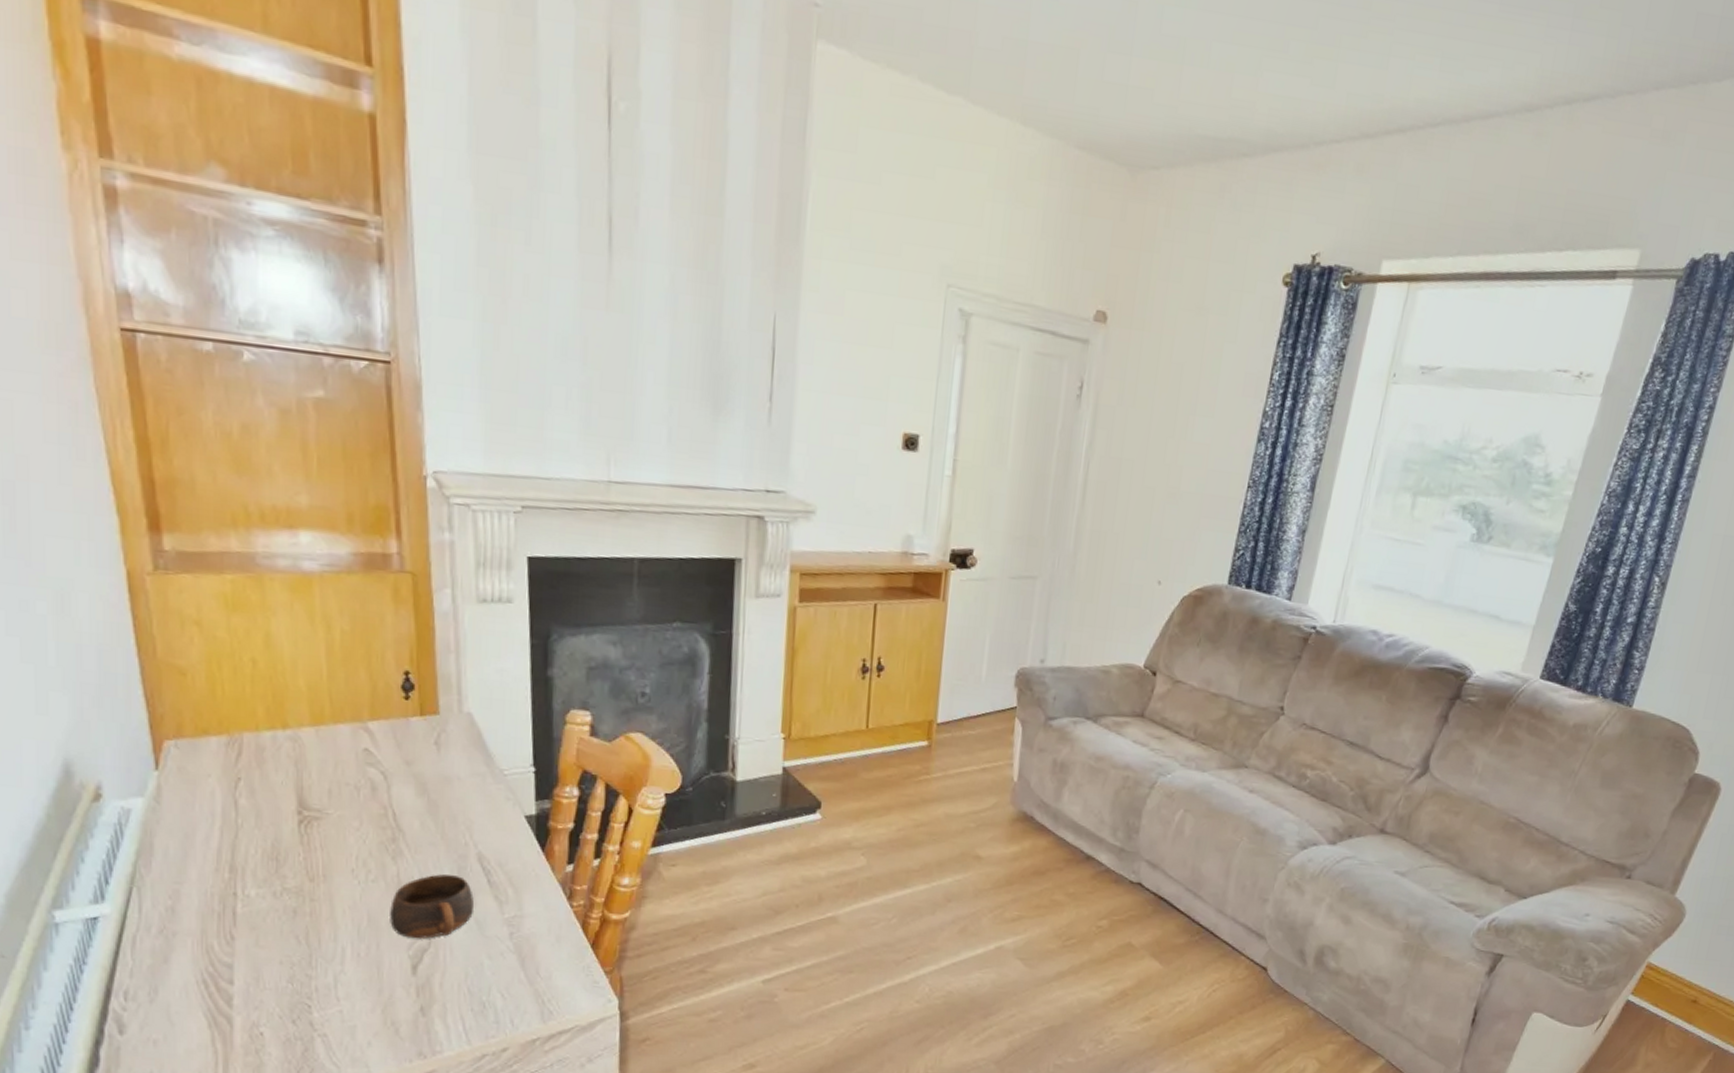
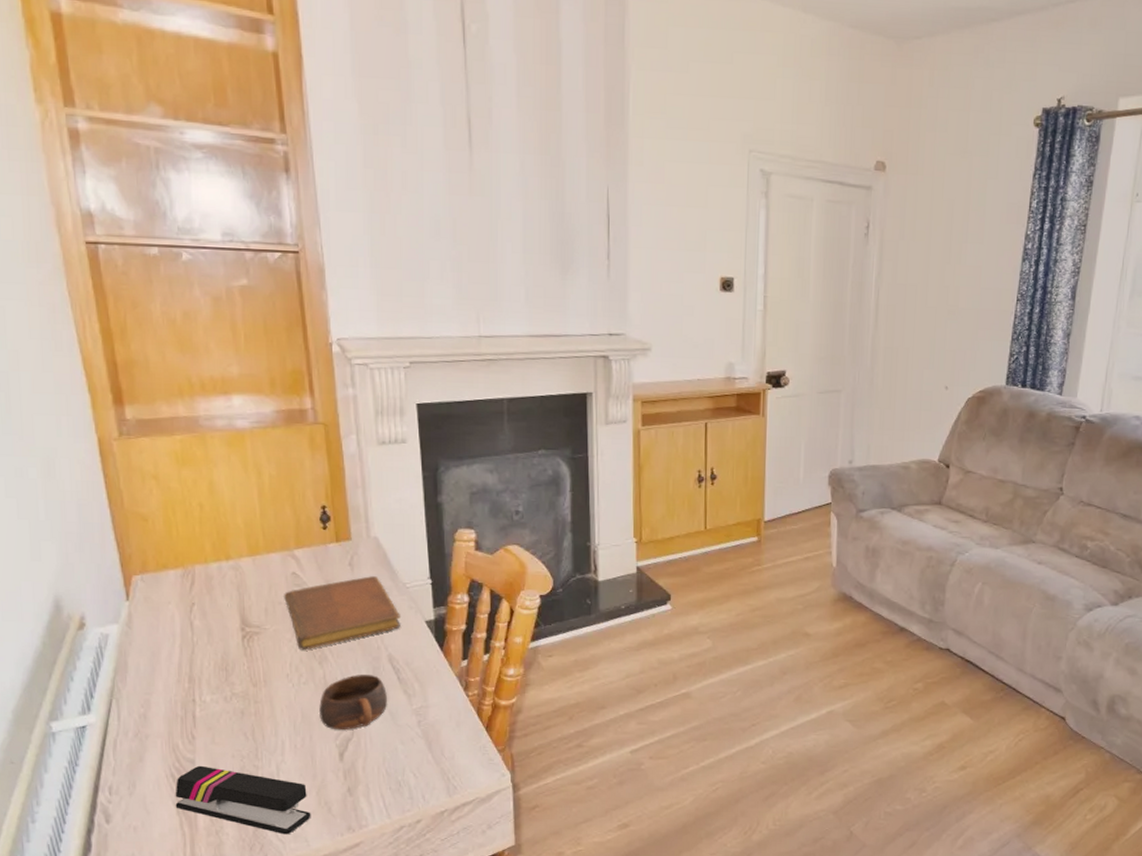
stapler: none [206,971,374,1058] -> present [175,765,311,835]
notebook: none [353,758,495,842] -> present [284,576,400,651]

